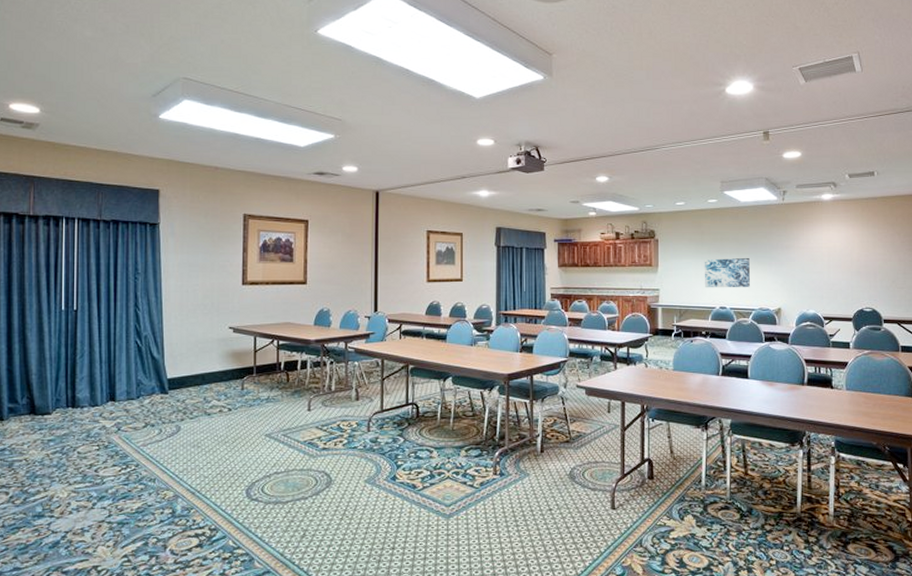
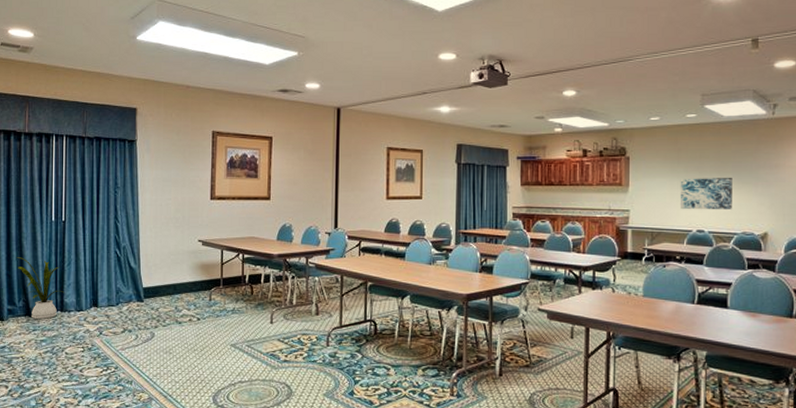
house plant: none [18,350,77,418] -> present [16,257,65,320]

